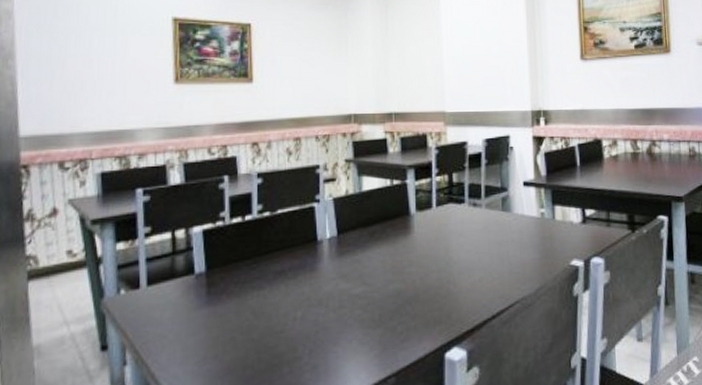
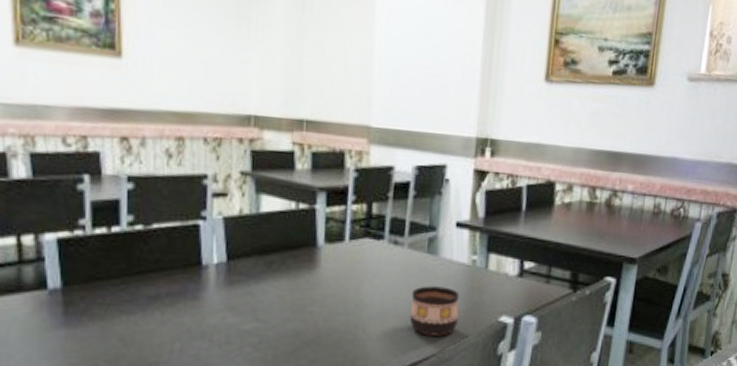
cup: none [492,239,536,284] -> present [409,286,460,336]

